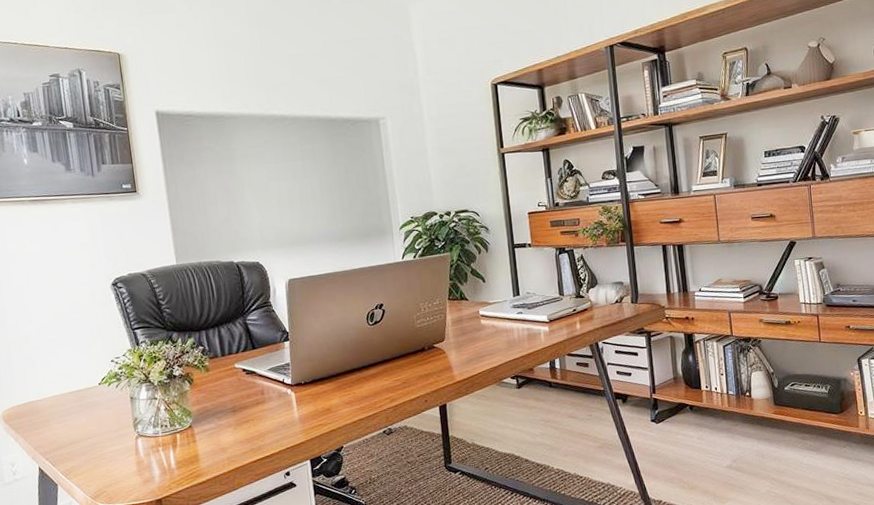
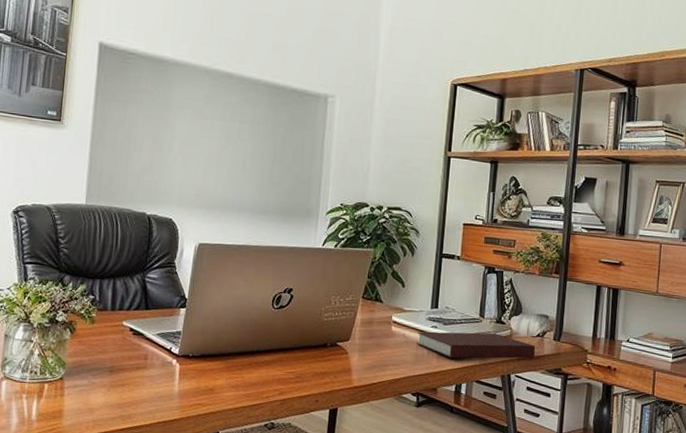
notebook: none [505,307,617,339] -> present [417,331,536,359]

